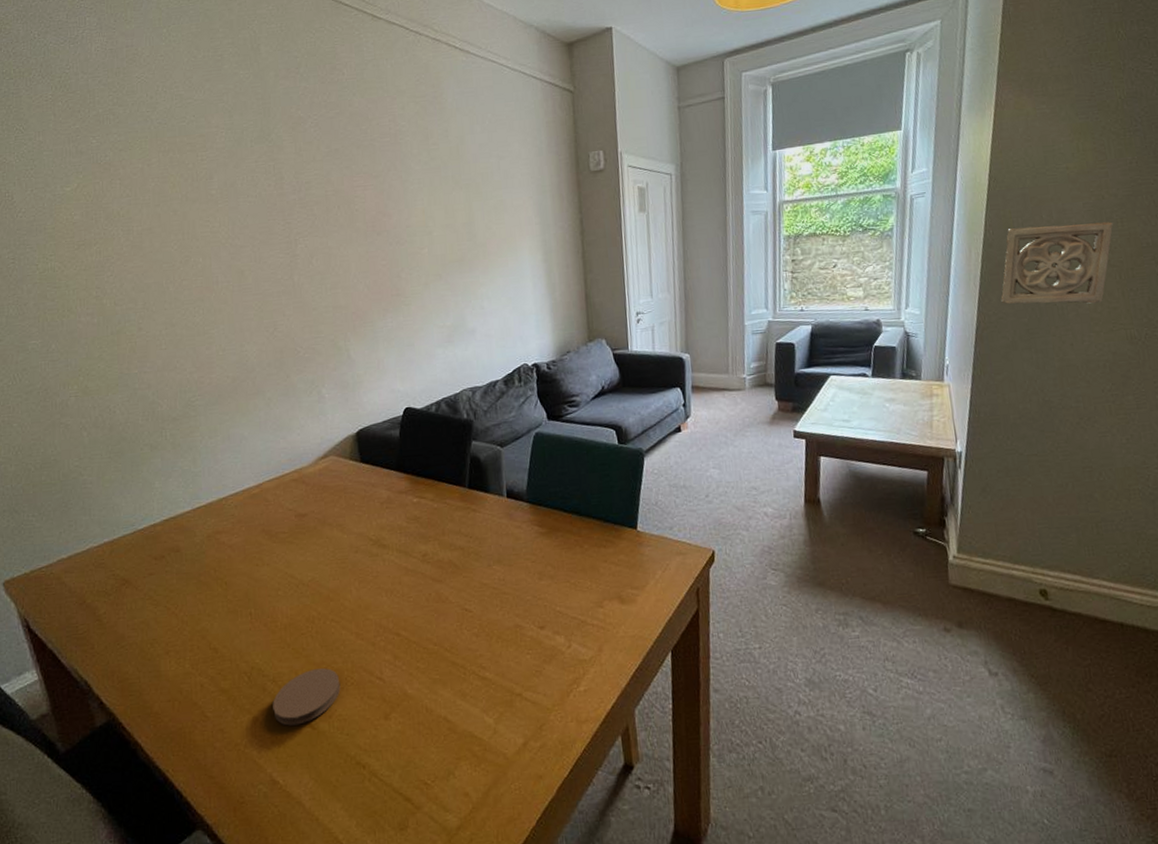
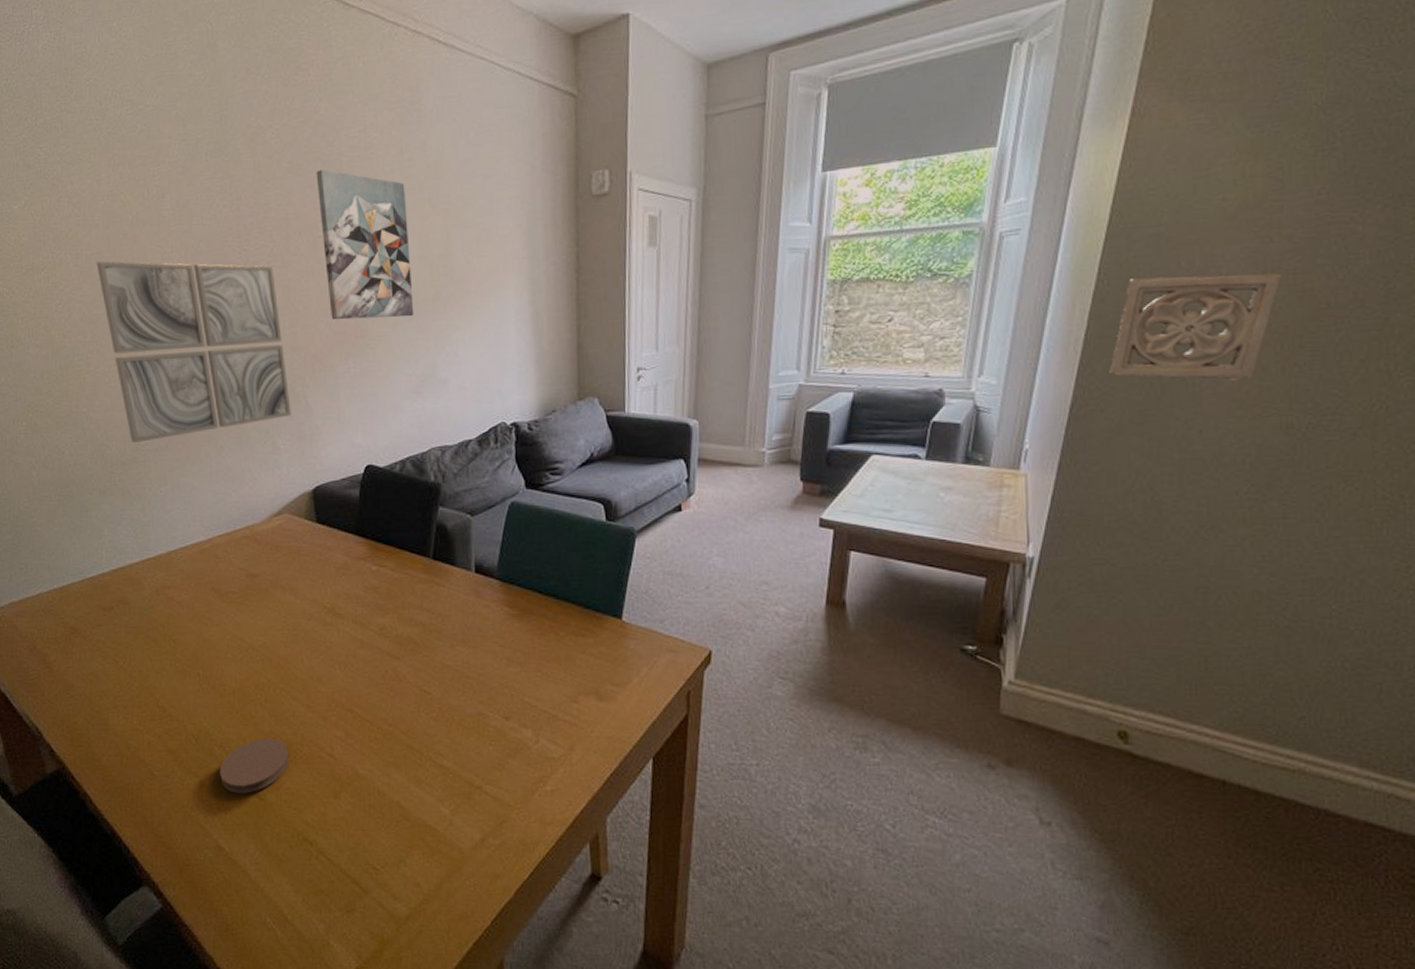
wall art: none [147,235,335,399] -> present [96,261,291,443]
wall art: none [352,153,443,282] -> present [316,169,414,320]

